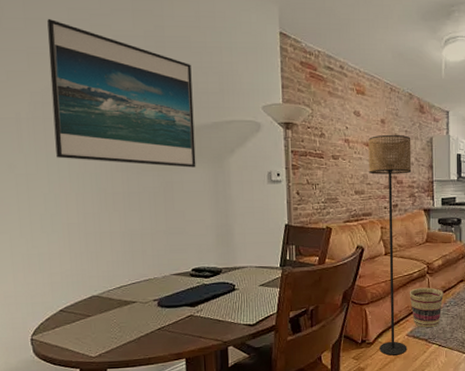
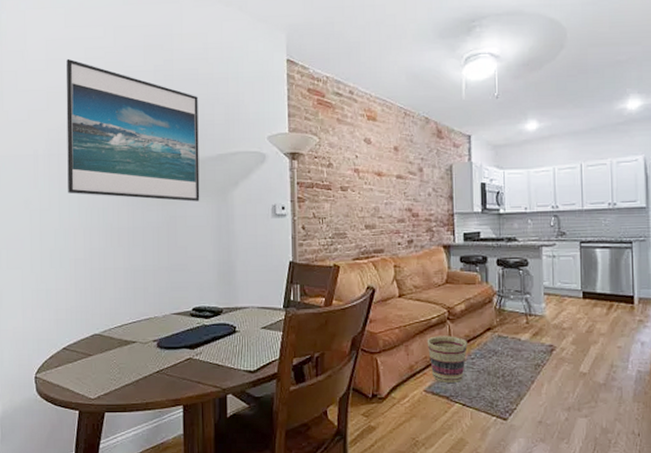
floor lamp: present [368,134,412,356] -> none [380,162,429,414]

